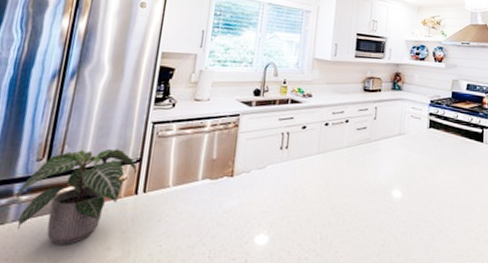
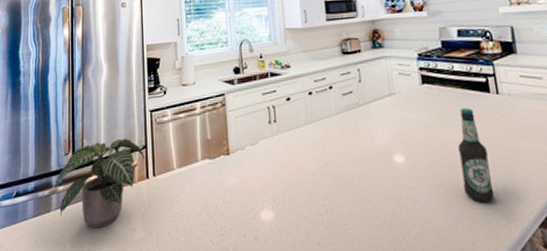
bottle: none [446,154,472,237] -> present [457,108,495,202]

